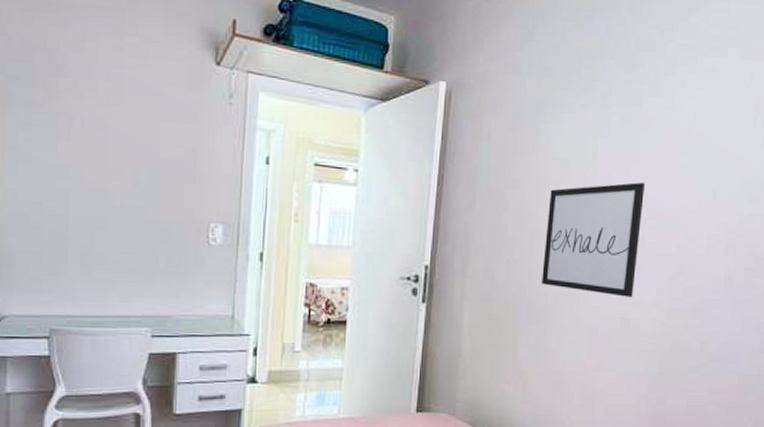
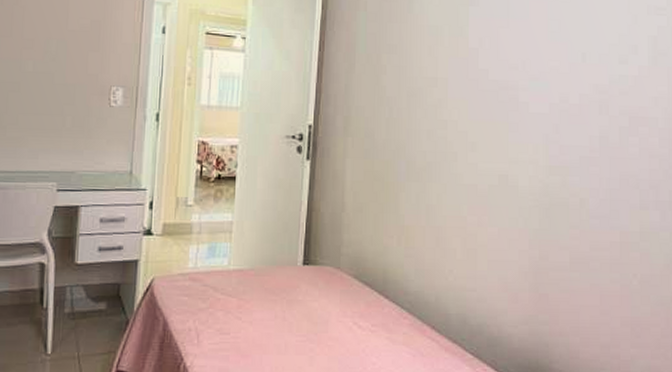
wall art: present [542,182,645,297] -> none [420,46,515,155]

